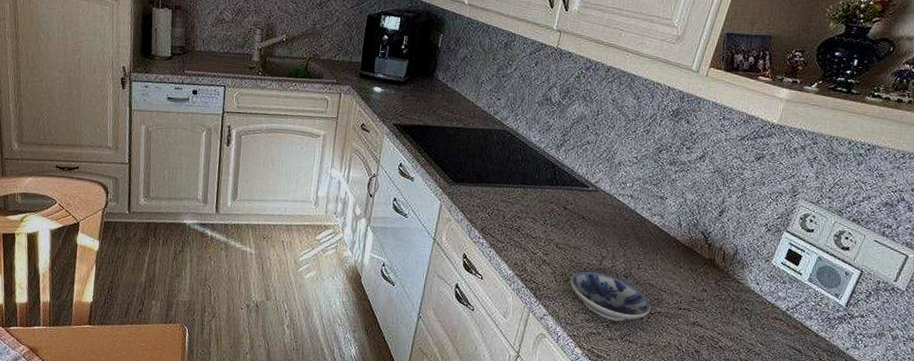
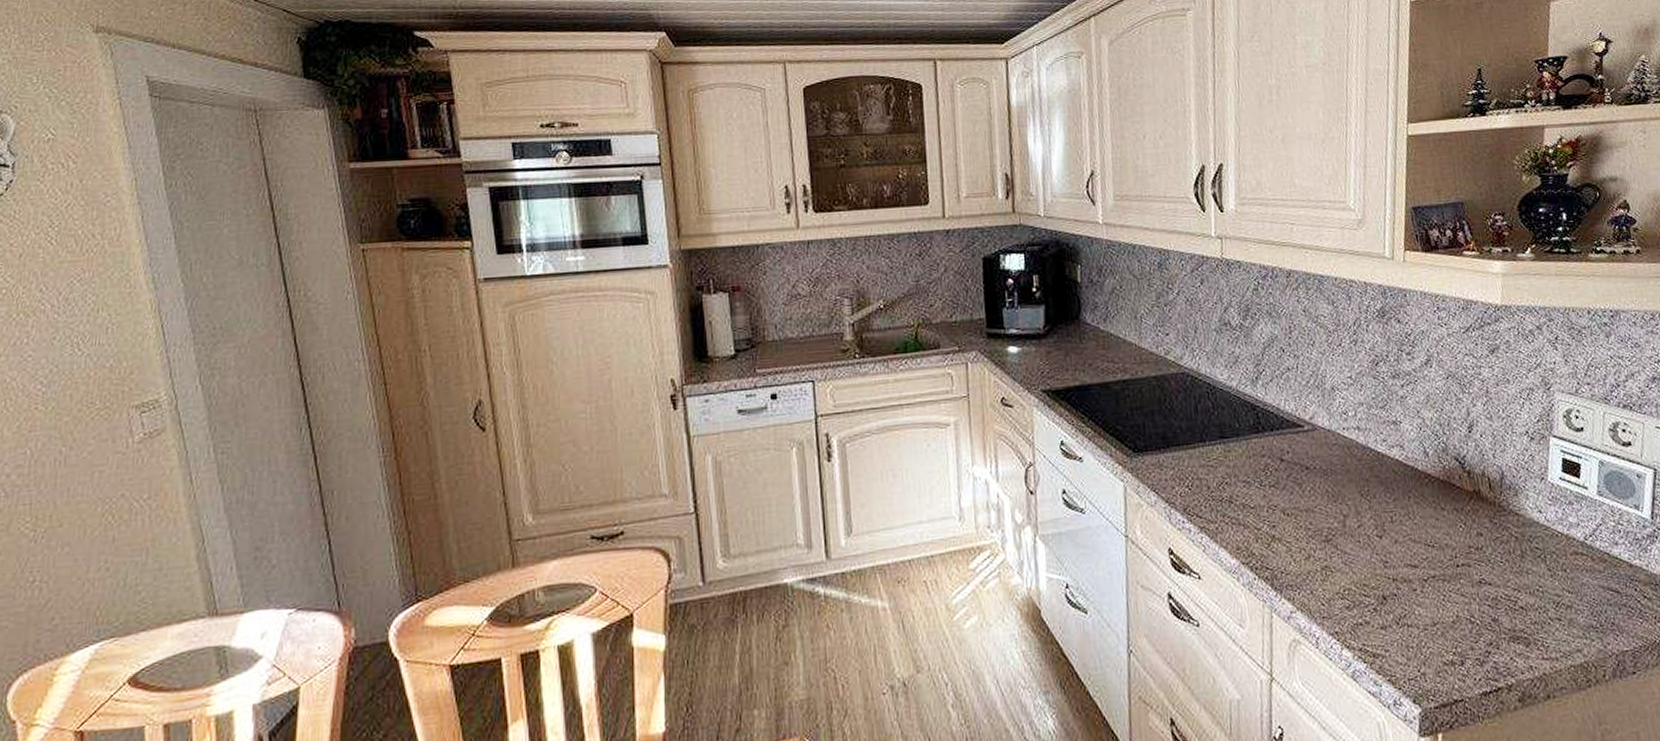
bowl: present [570,271,651,322] -> none [1312,538,1423,602]

